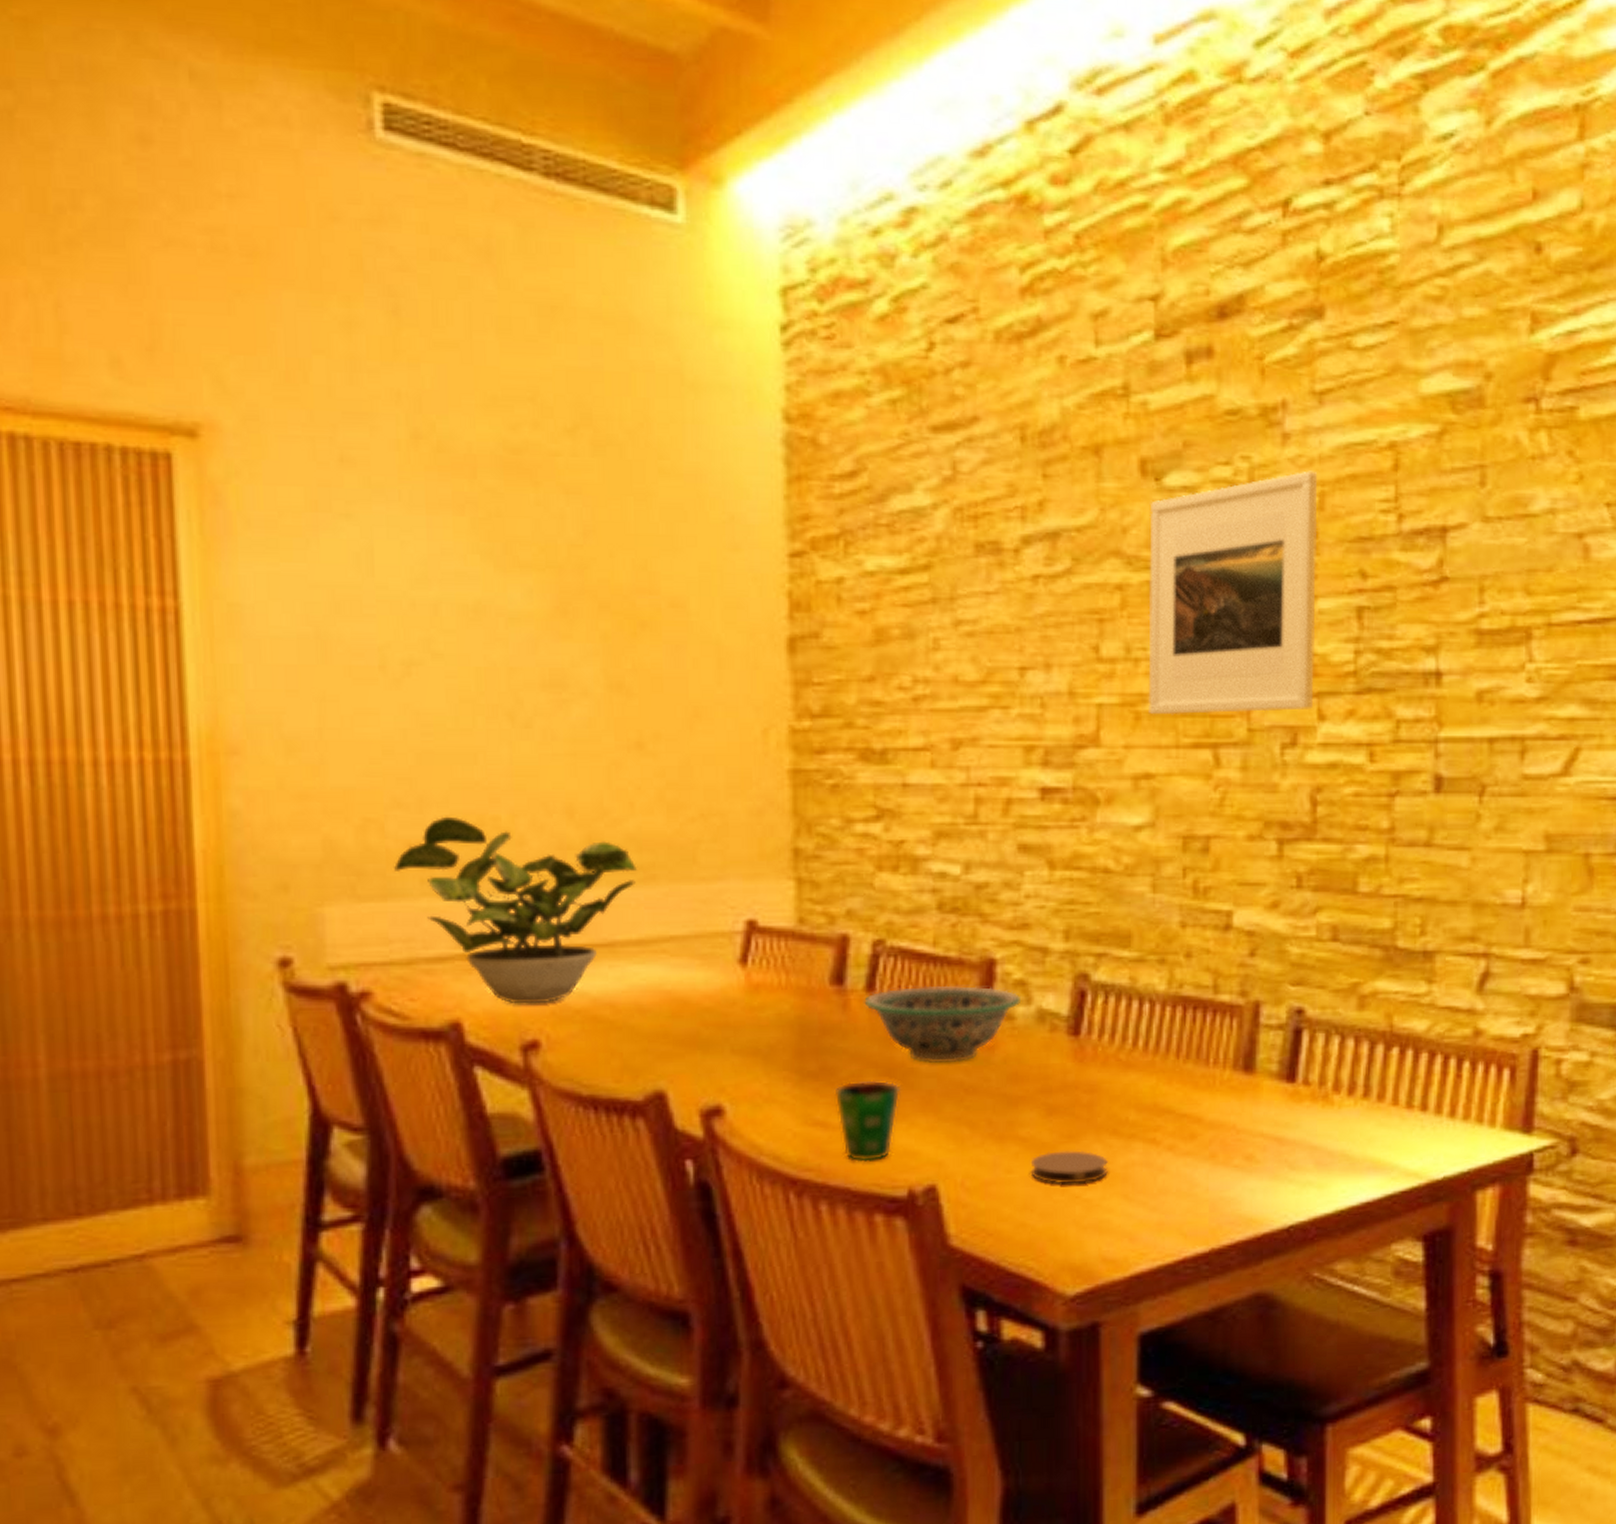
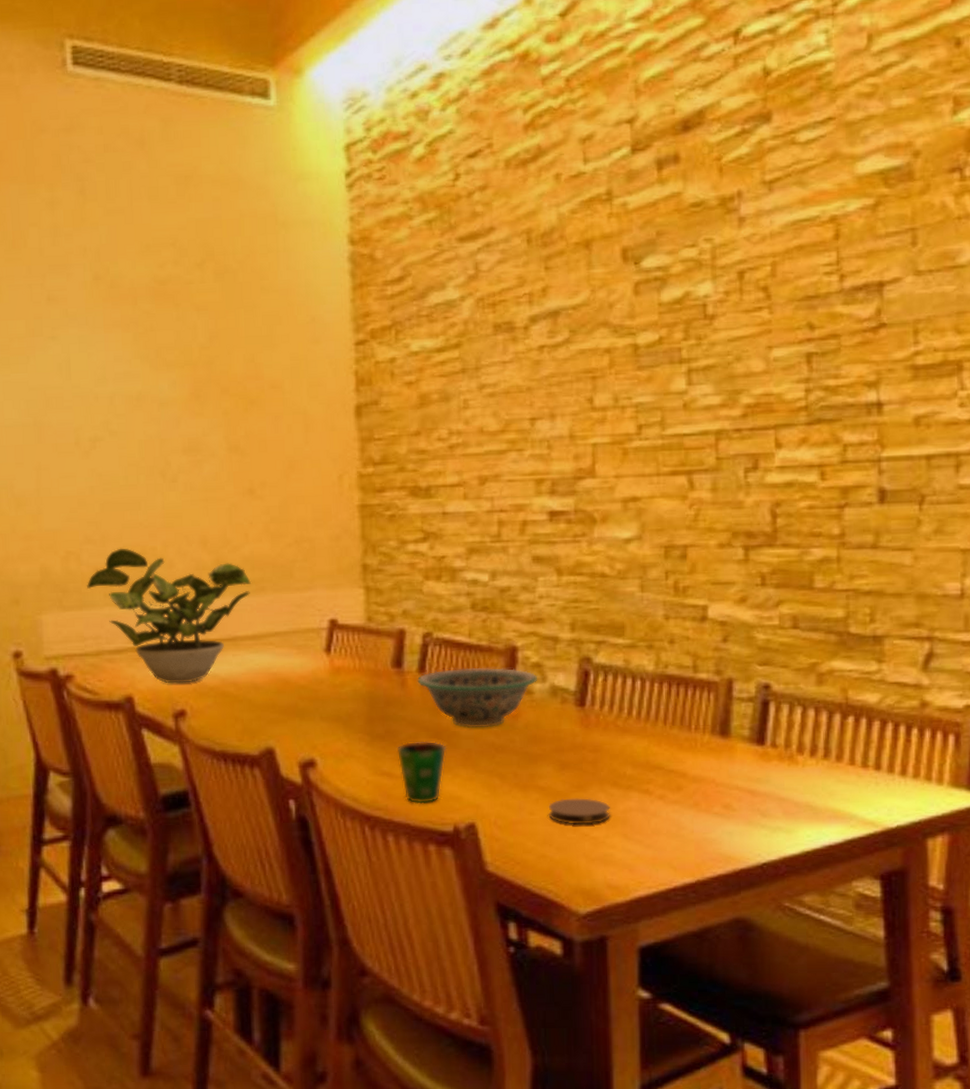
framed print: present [1148,470,1318,715] -> none [630,245,771,450]

